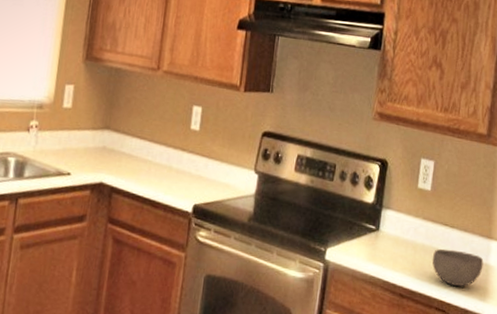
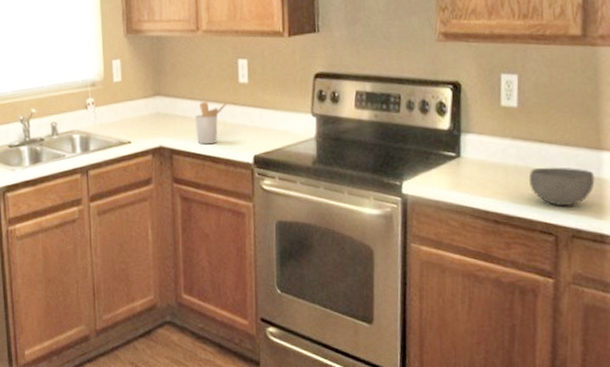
utensil holder: none [140,142,176,188] -> present [195,101,227,145]

